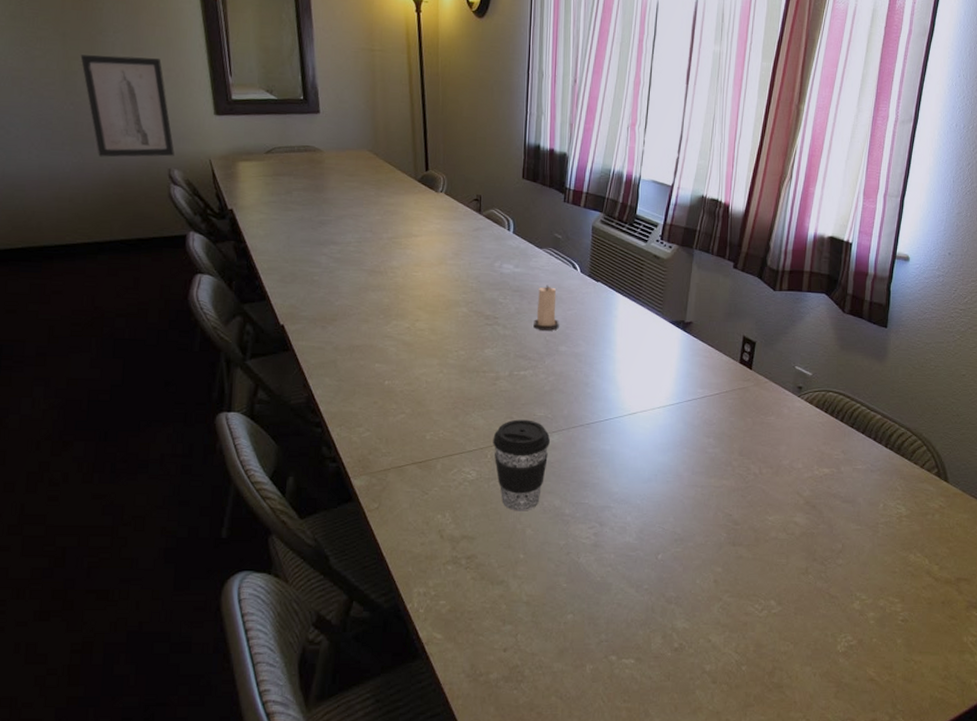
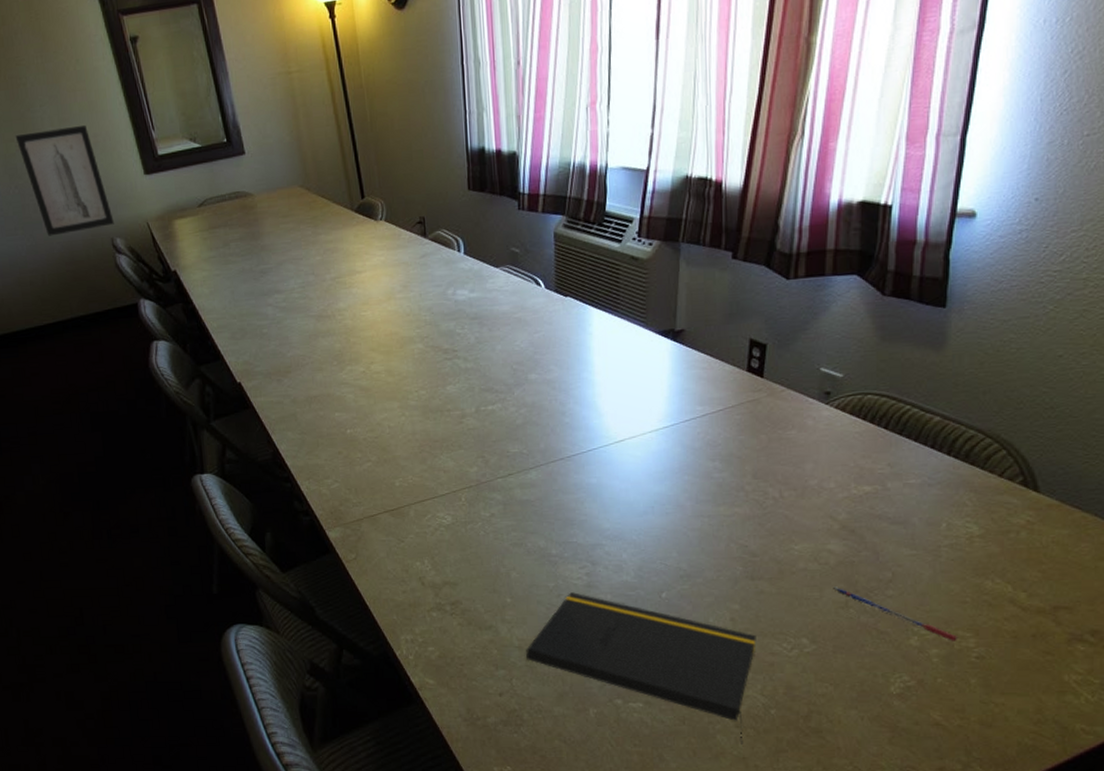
coffee cup: present [493,419,551,511] -> none [465,457,529,554]
candle: present [533,284,559,331] -> none [497,307,526,359]
notepad: none [533,551,734,699] -> present [526,592,756,744]
pen: none [797,554,890,606] -> present [833,586,959,641]

